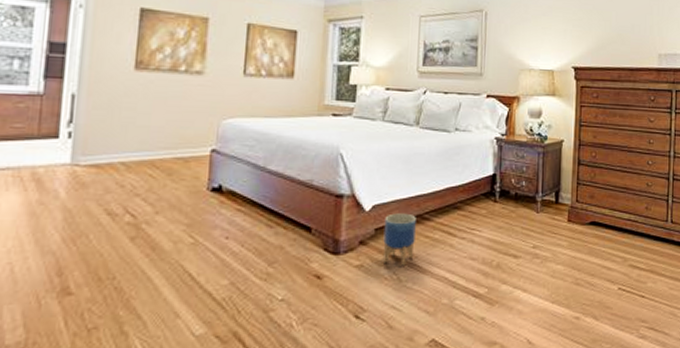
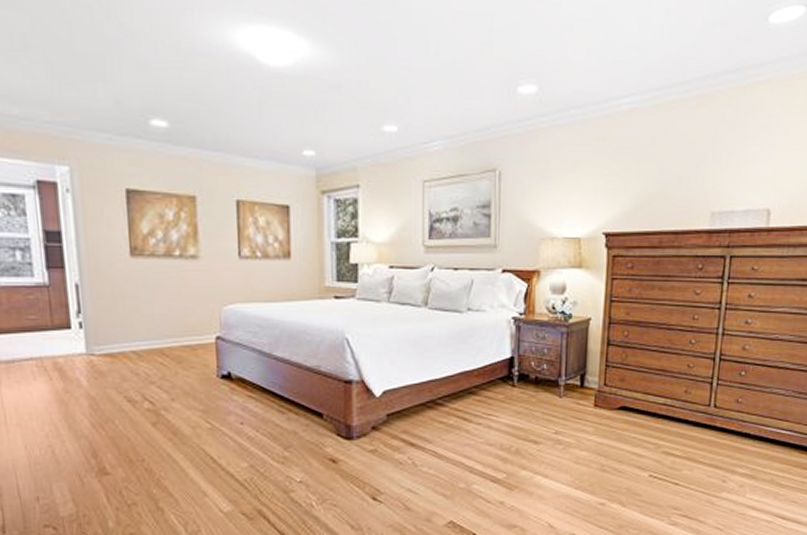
planter: present [382,213,416,266] -> none [396,399,429,451]

